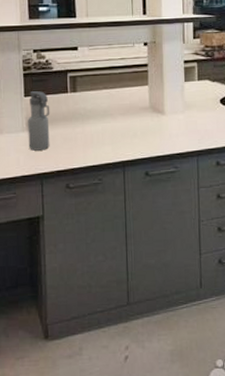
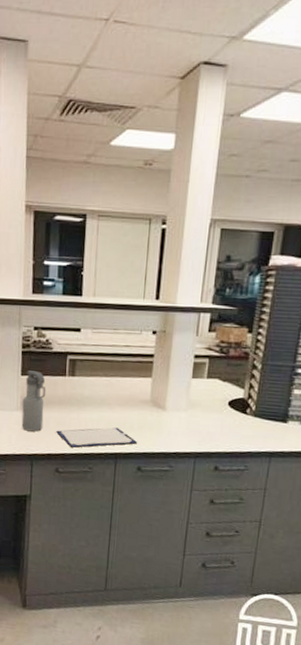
notepad: none [63,136,143,161] -> present [56,427,138,448]

